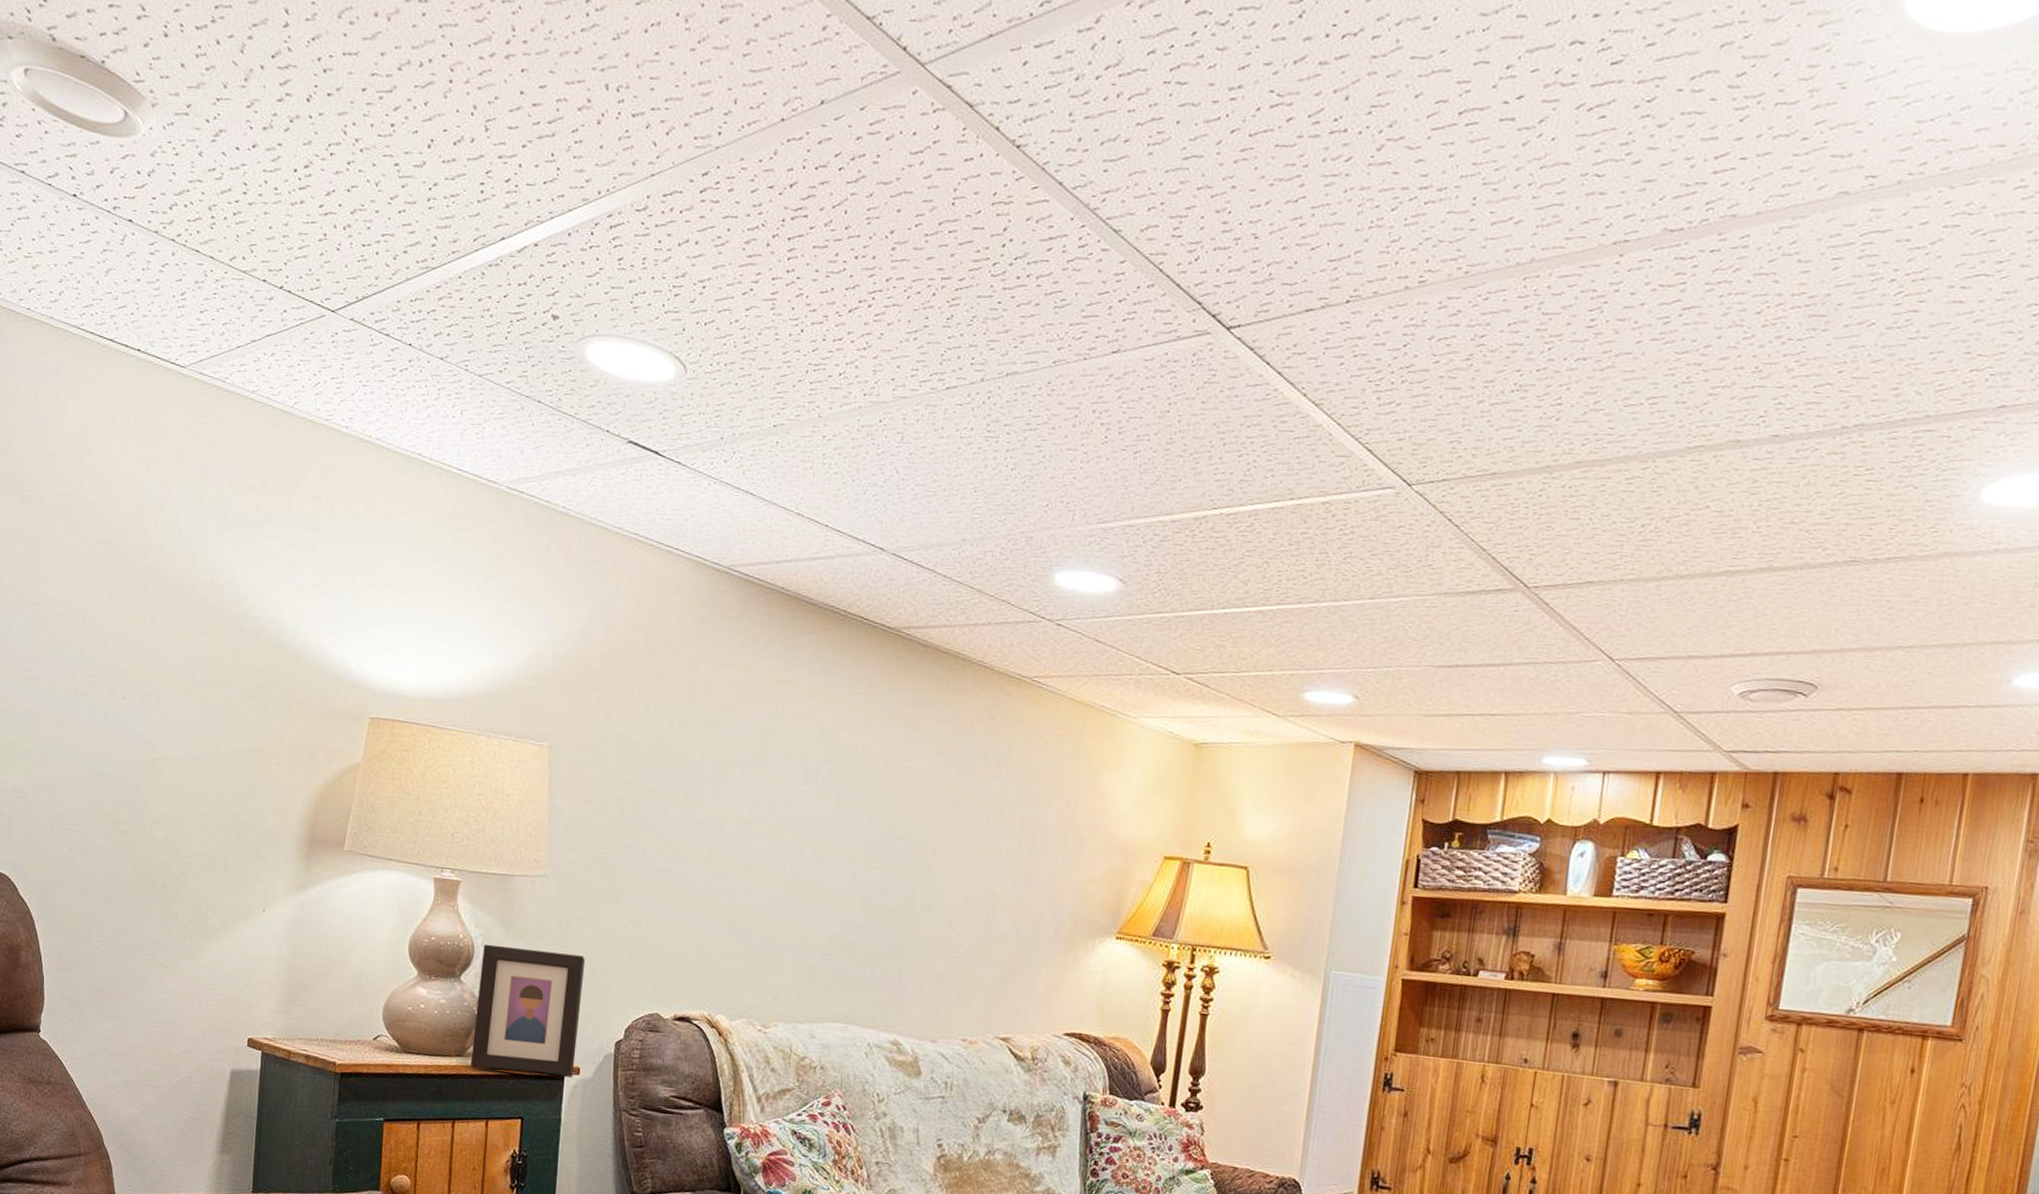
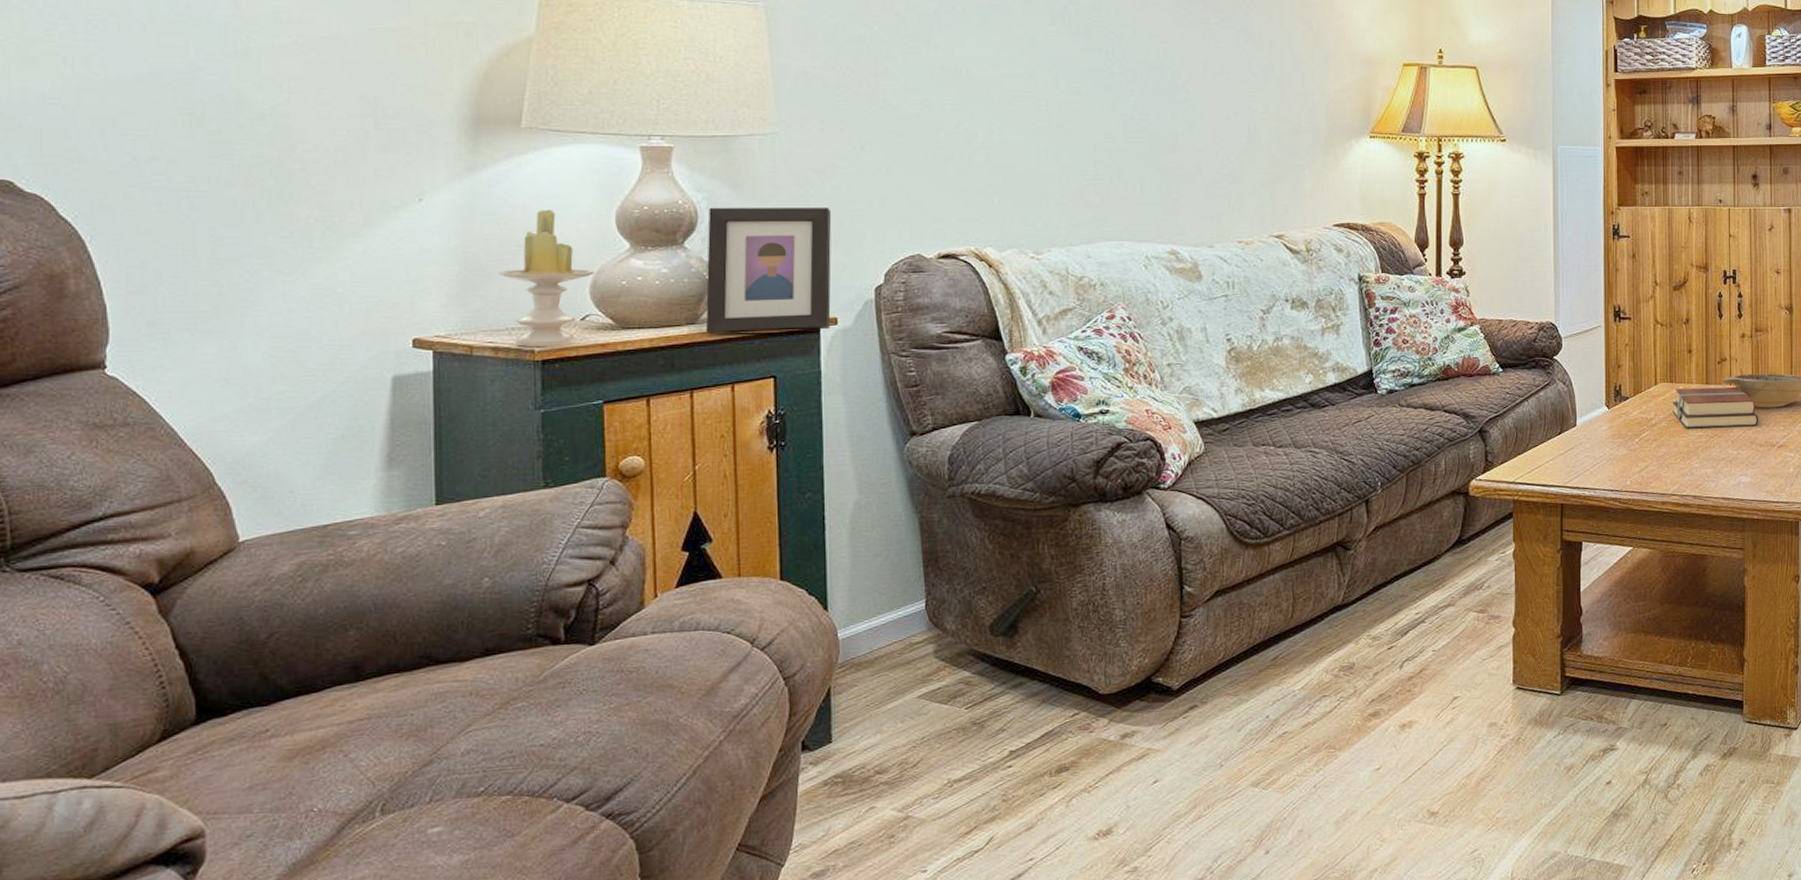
candle: none [315,930,388,1062] -> present [498,209,594,347]

